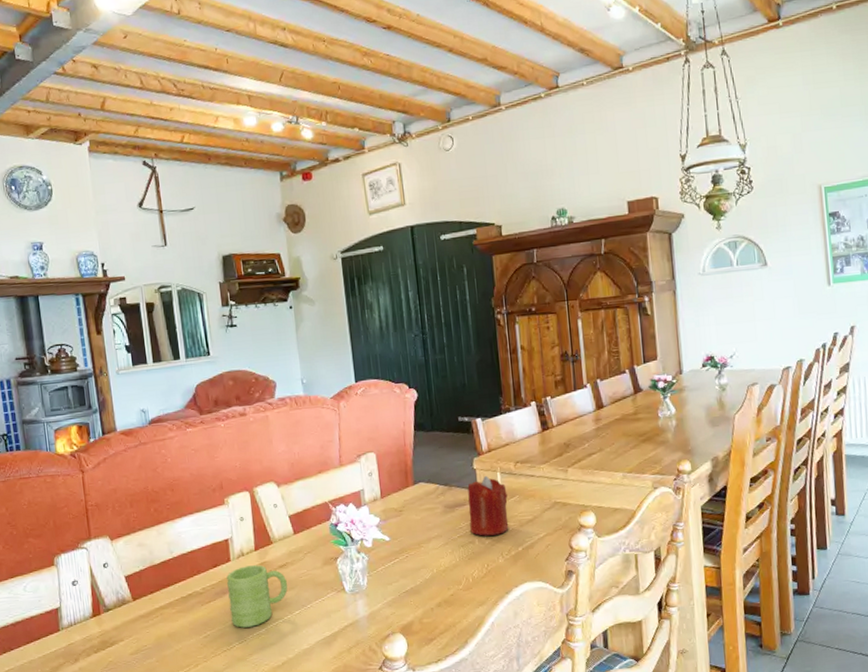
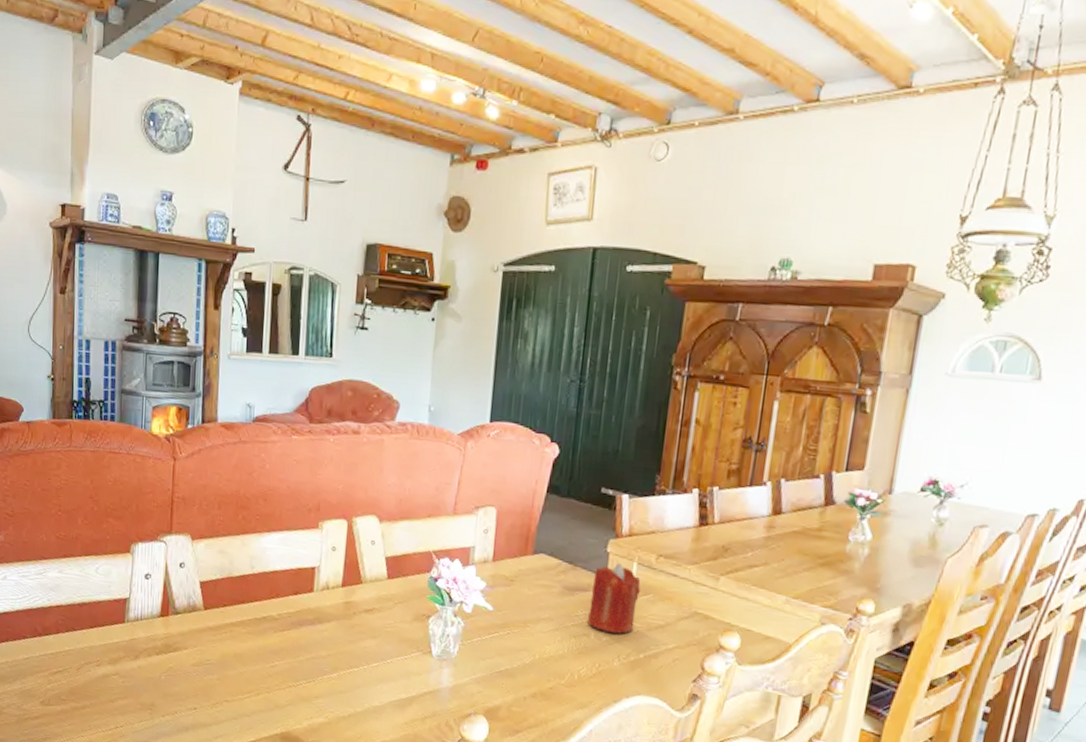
mug: present [226,565,288,628] -> none [303,600,371,669]

